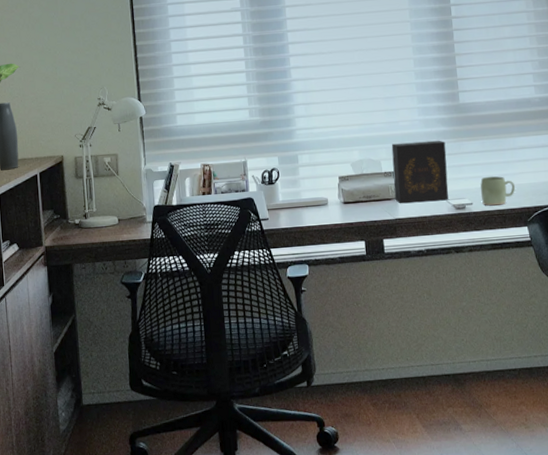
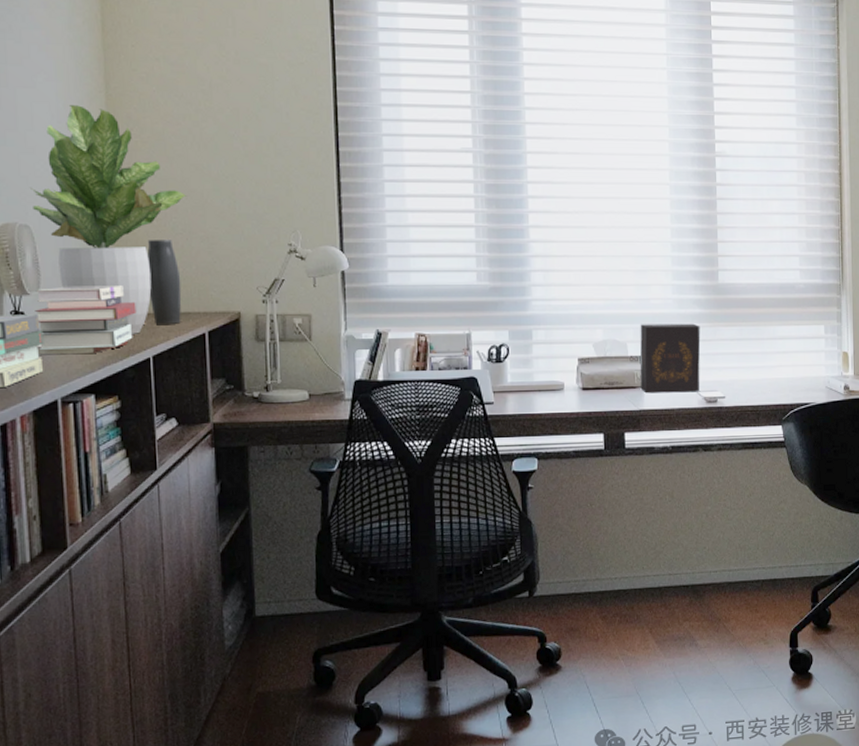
mug: present [480,176,515,206] -> none [734,367,771,401]

